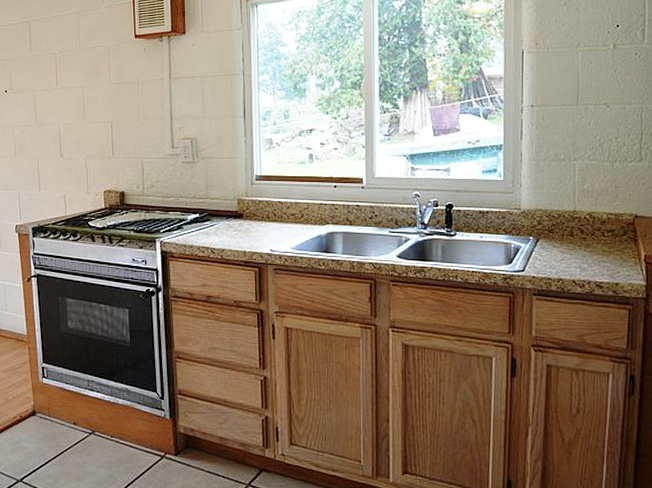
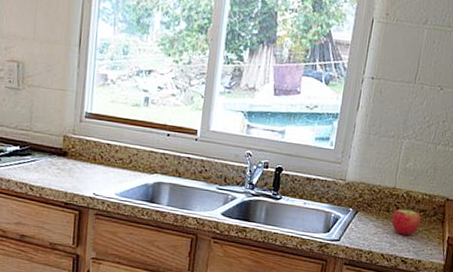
apple: none [577,225,610,258] -> present [392,204,421,236]

